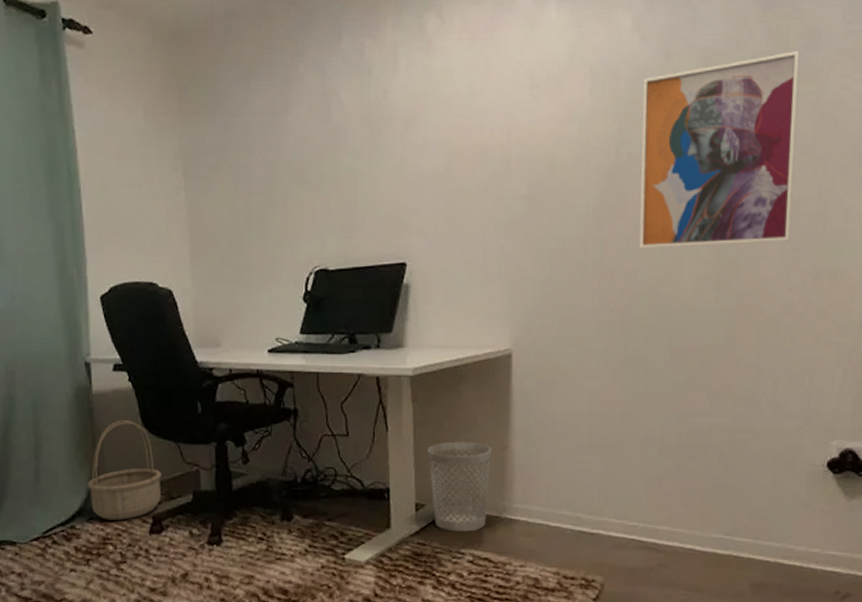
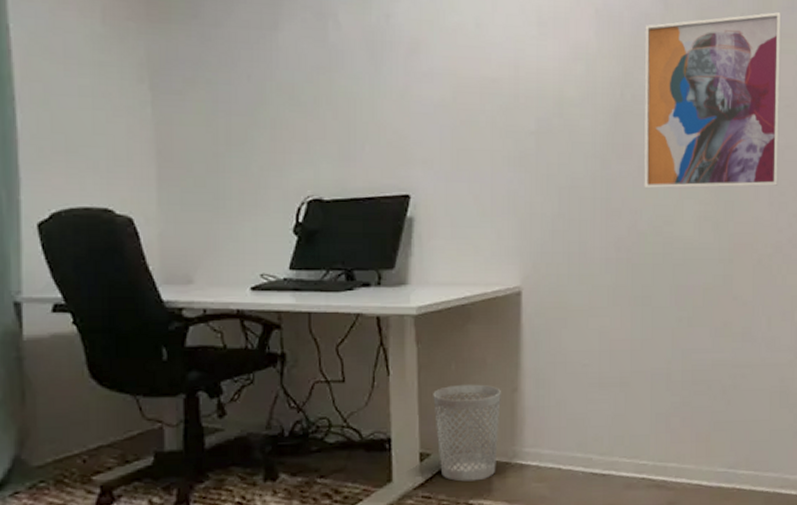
basket: present [87,420,161,520] -> none [12,371,113,493]

